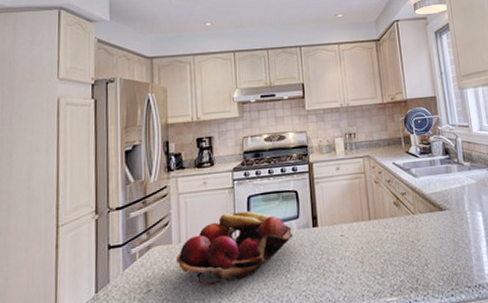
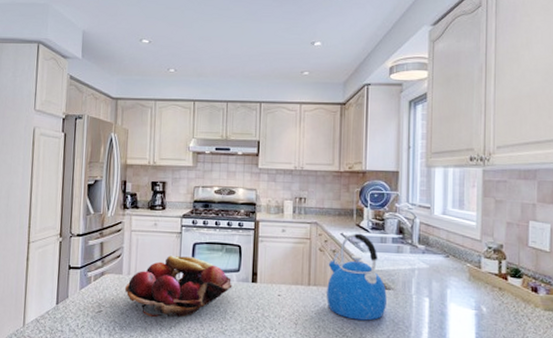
kettle: none [385,159,445,247] -> present [327,233,387,321]

